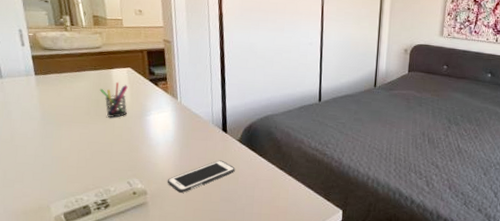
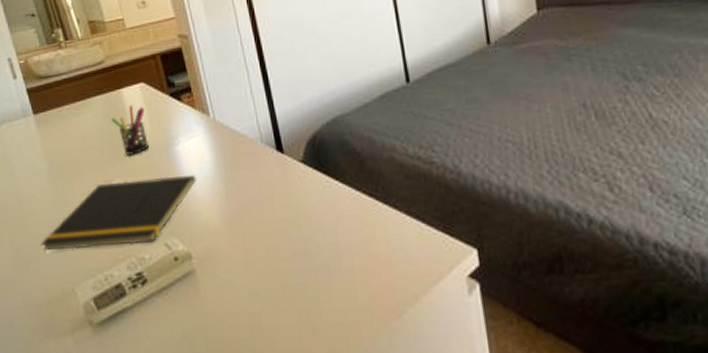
notepad: none [25,134,160,180] -> present [40,176,196,251]
cell phone: present [167,160,235,193] -> none [215,194,305,251]

